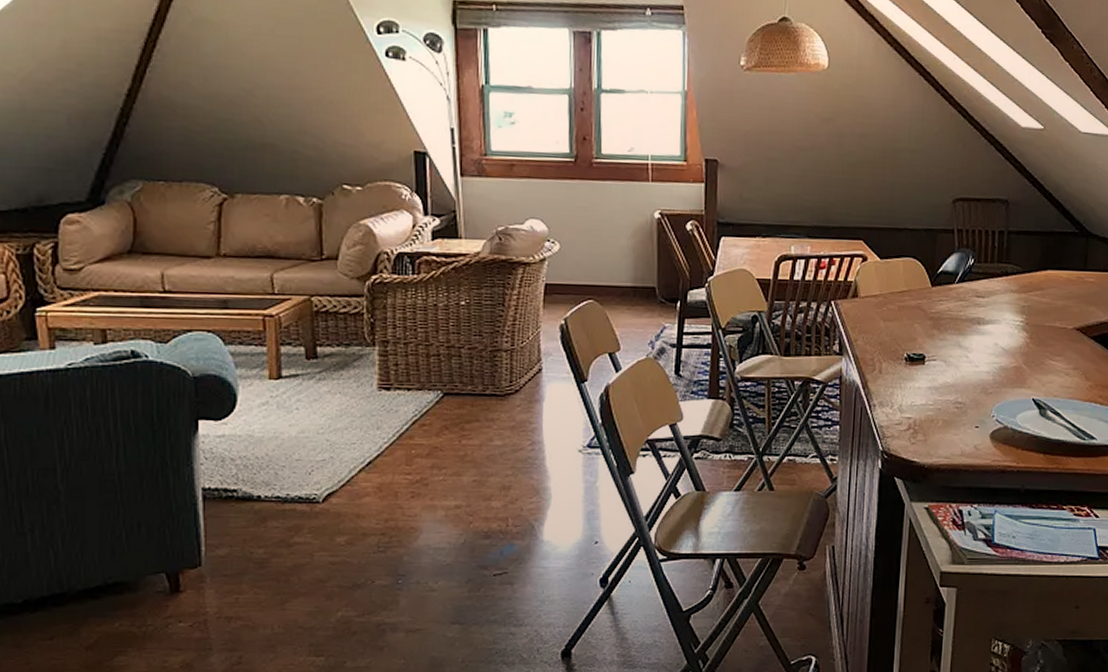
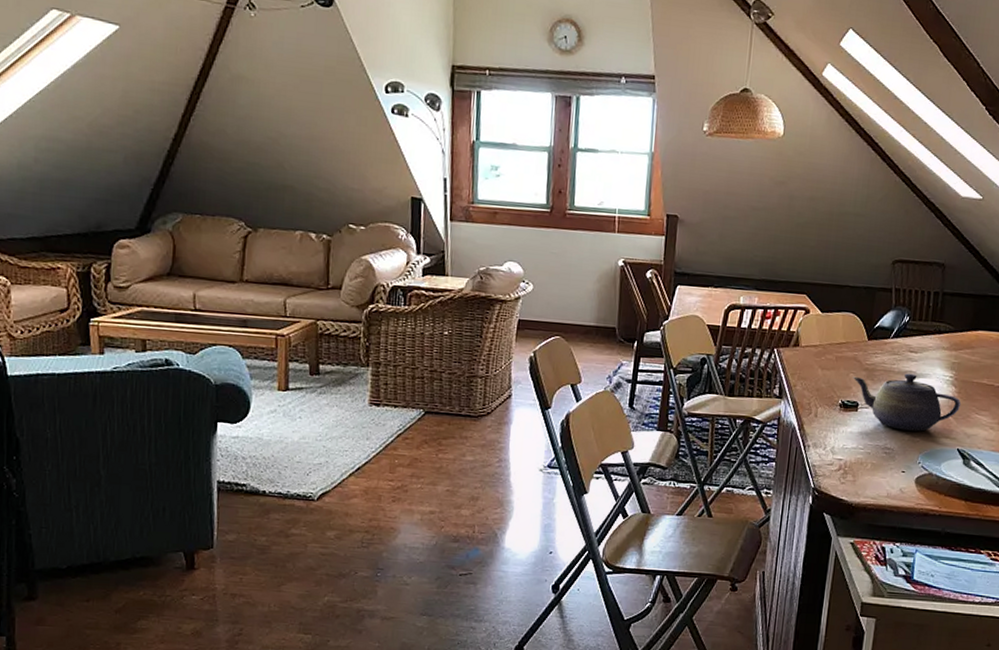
teapot: none [917,320,1034,382] -> present [852,373,962,431]

